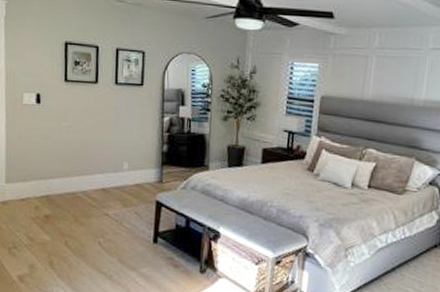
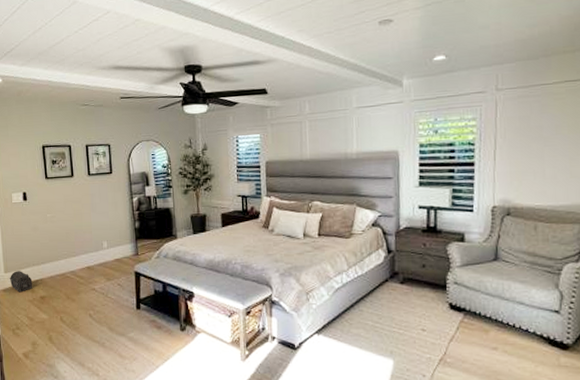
treasure chest: none [10,182,37,208] -> present [9,271,33,293]

